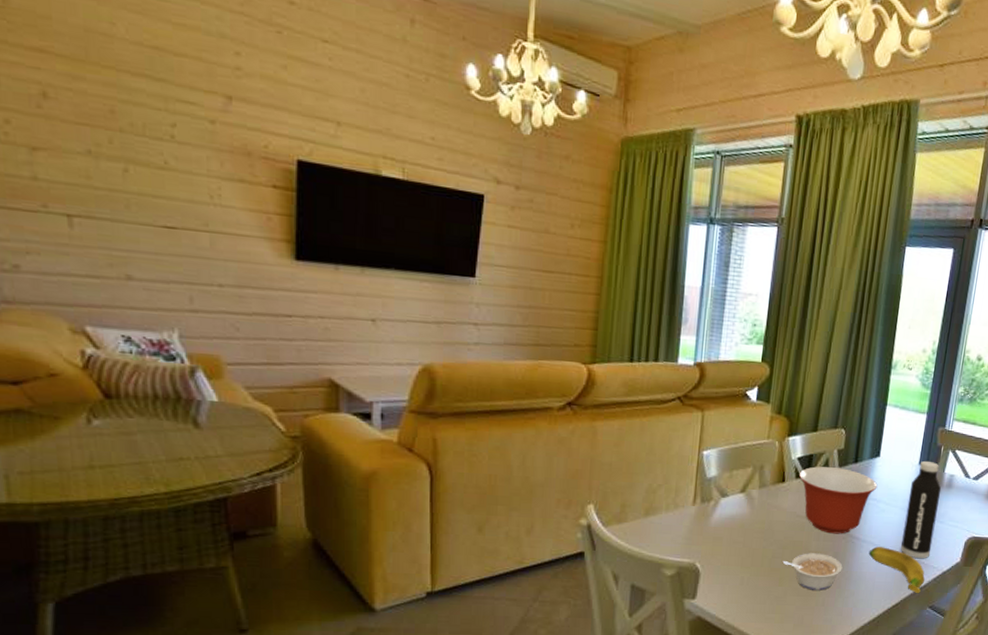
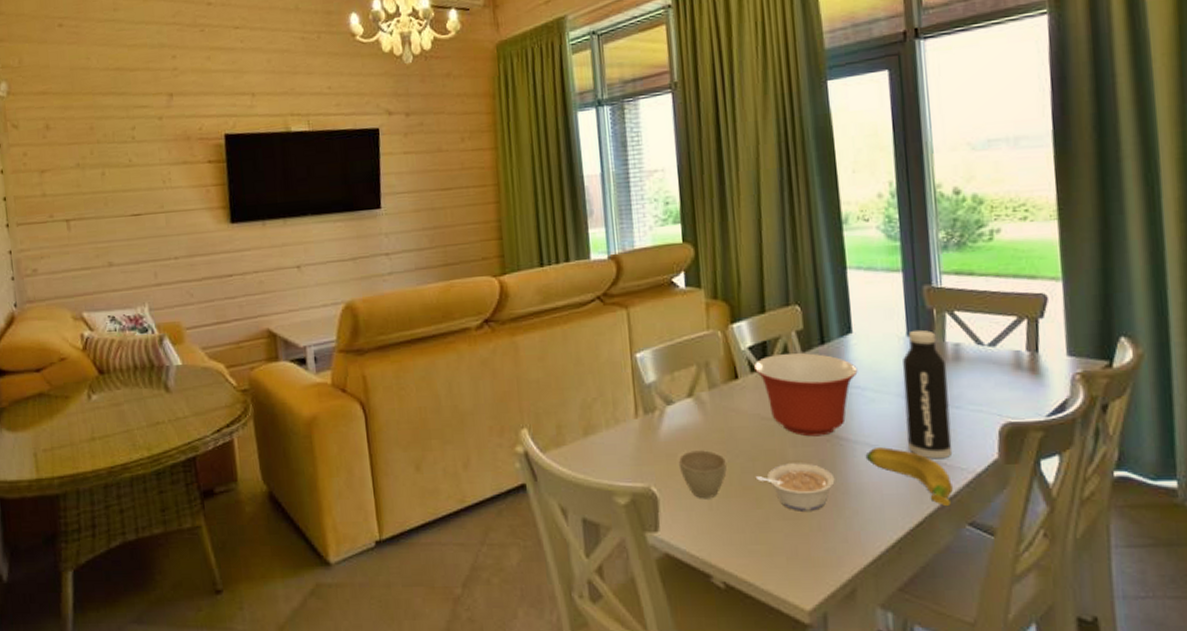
cup: none [722,536,763,576] -> present [678,450,727,499]

